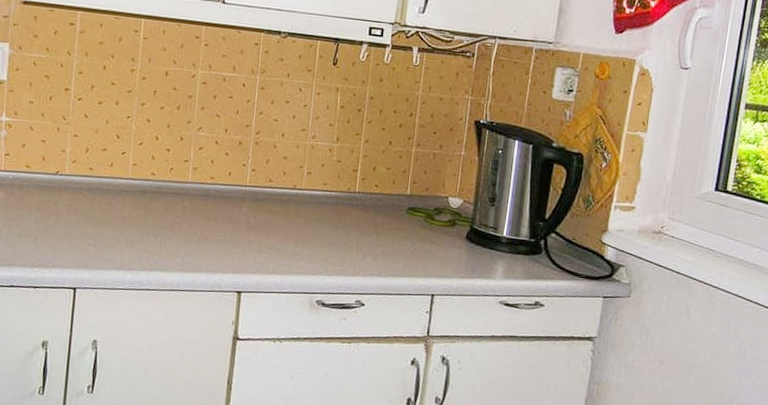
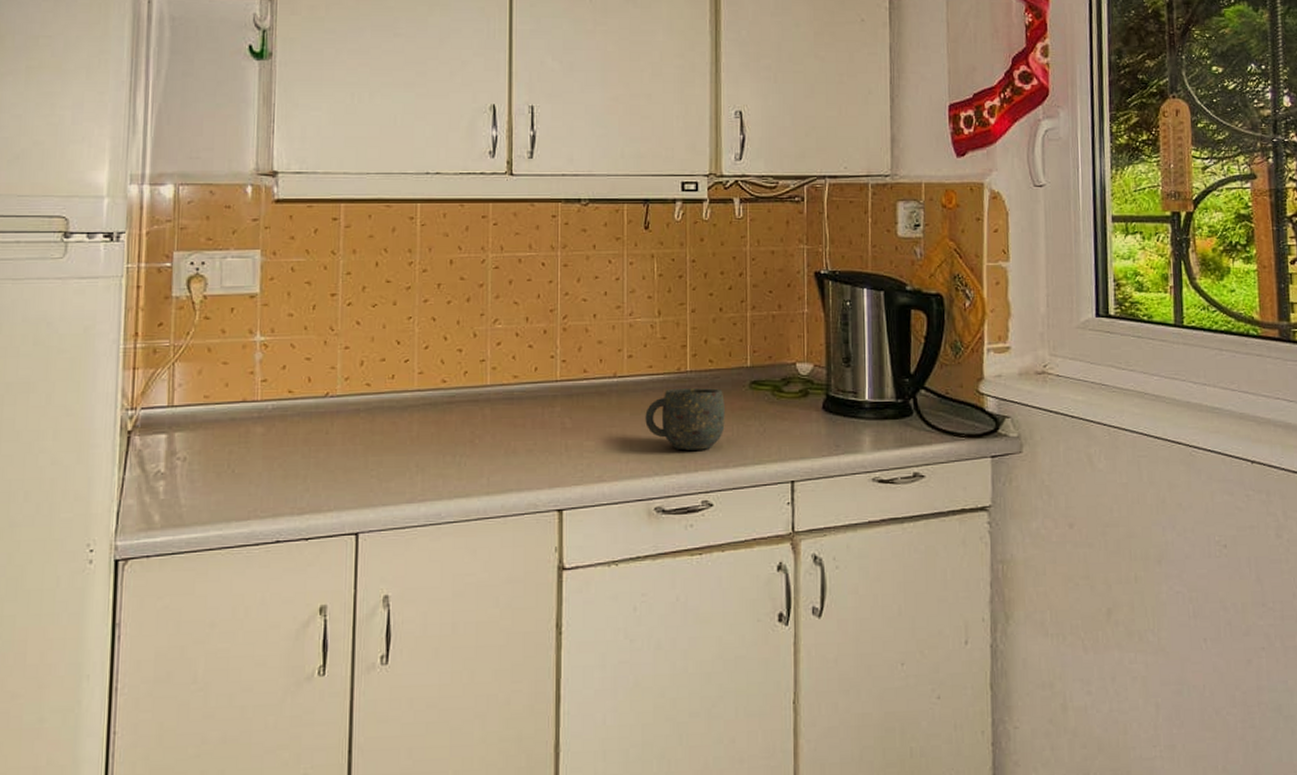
mug: none [316,205,385,259] -> present [645,387,725,451]

